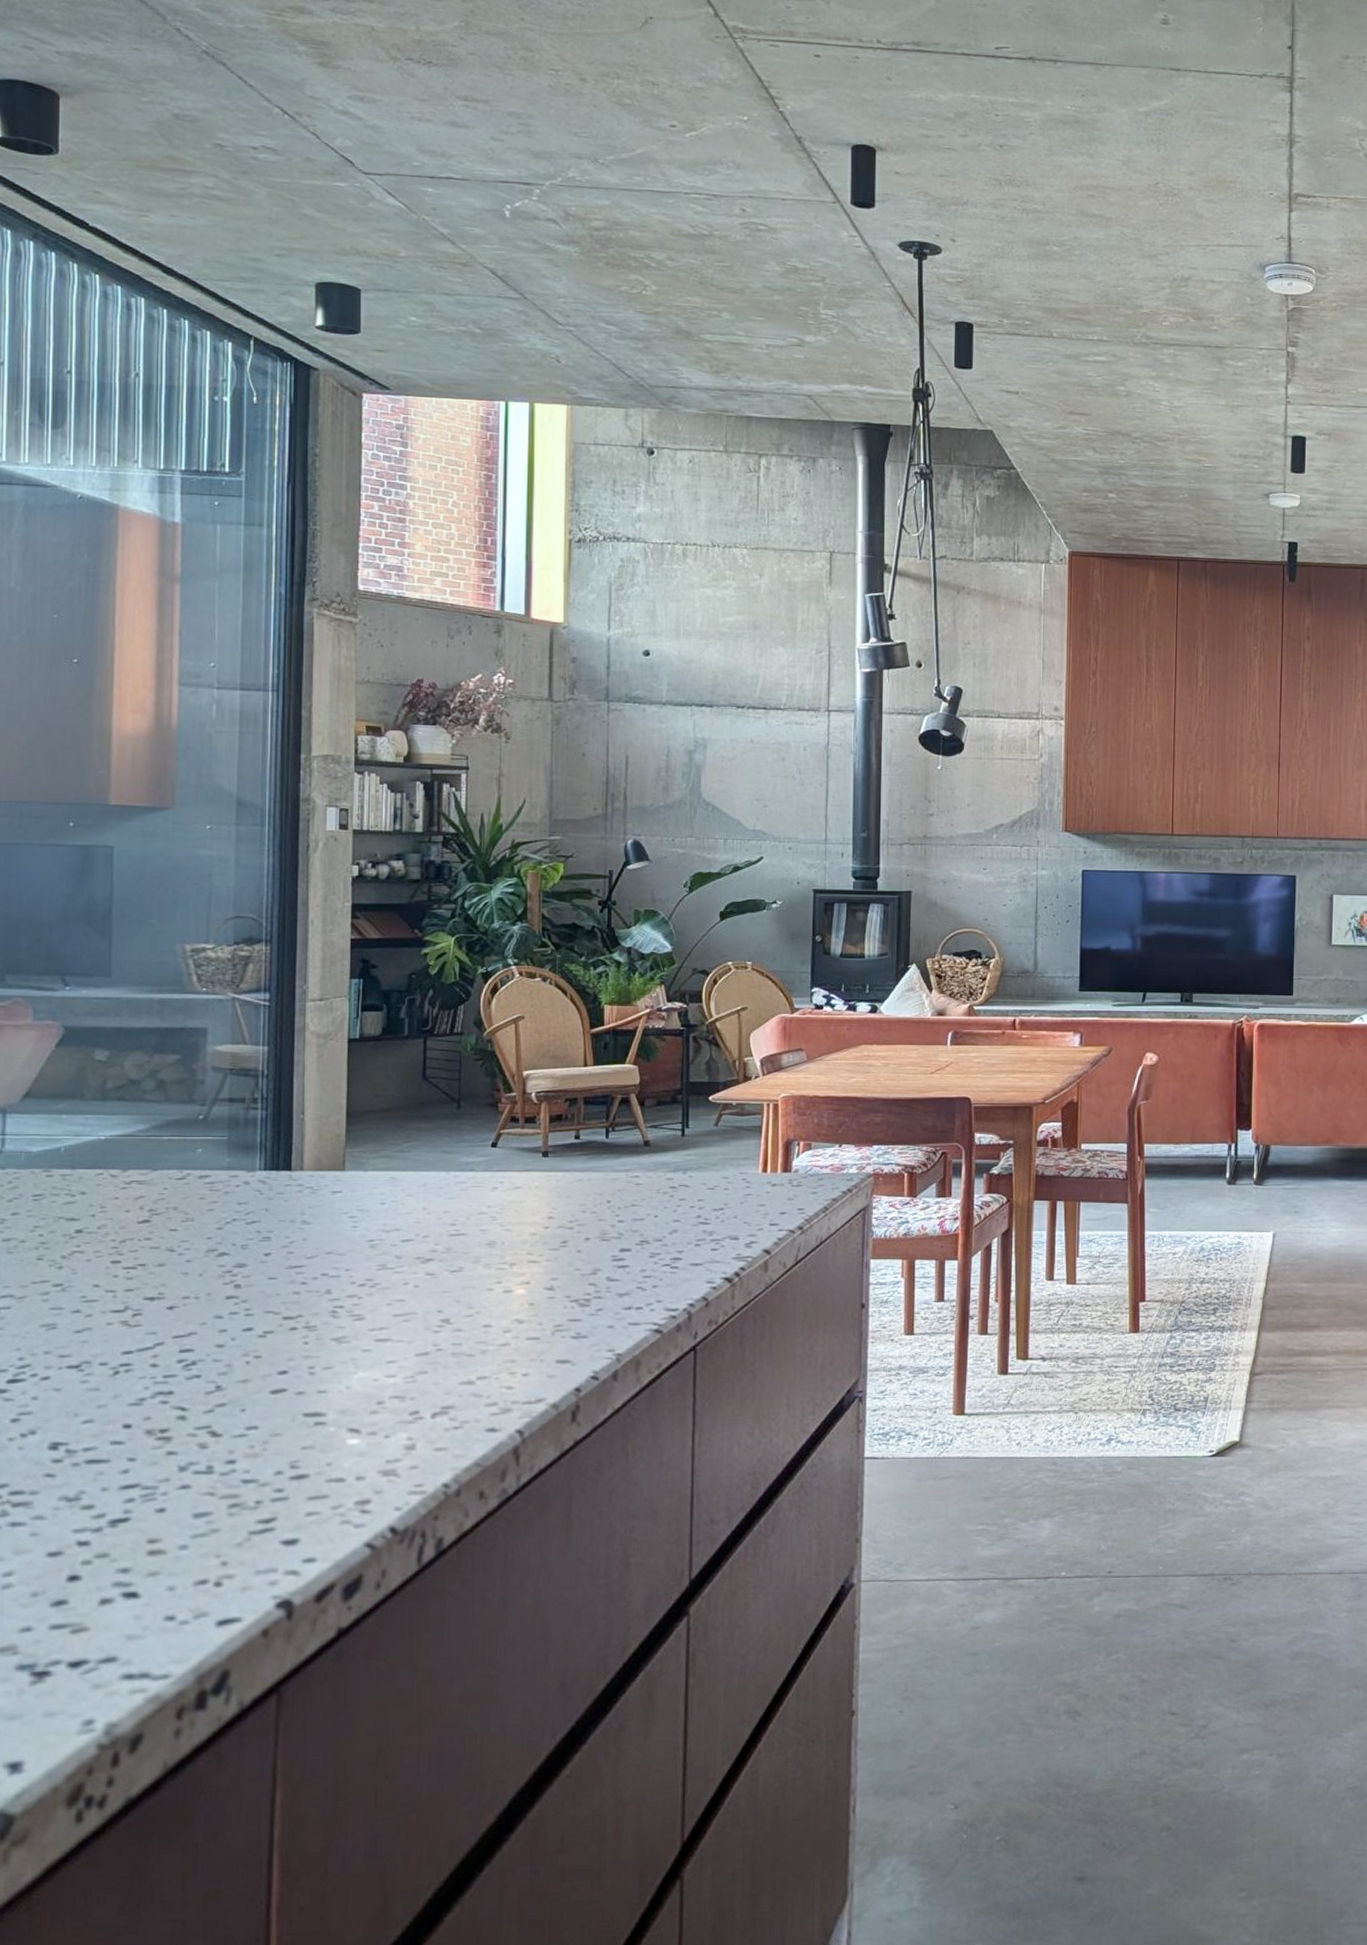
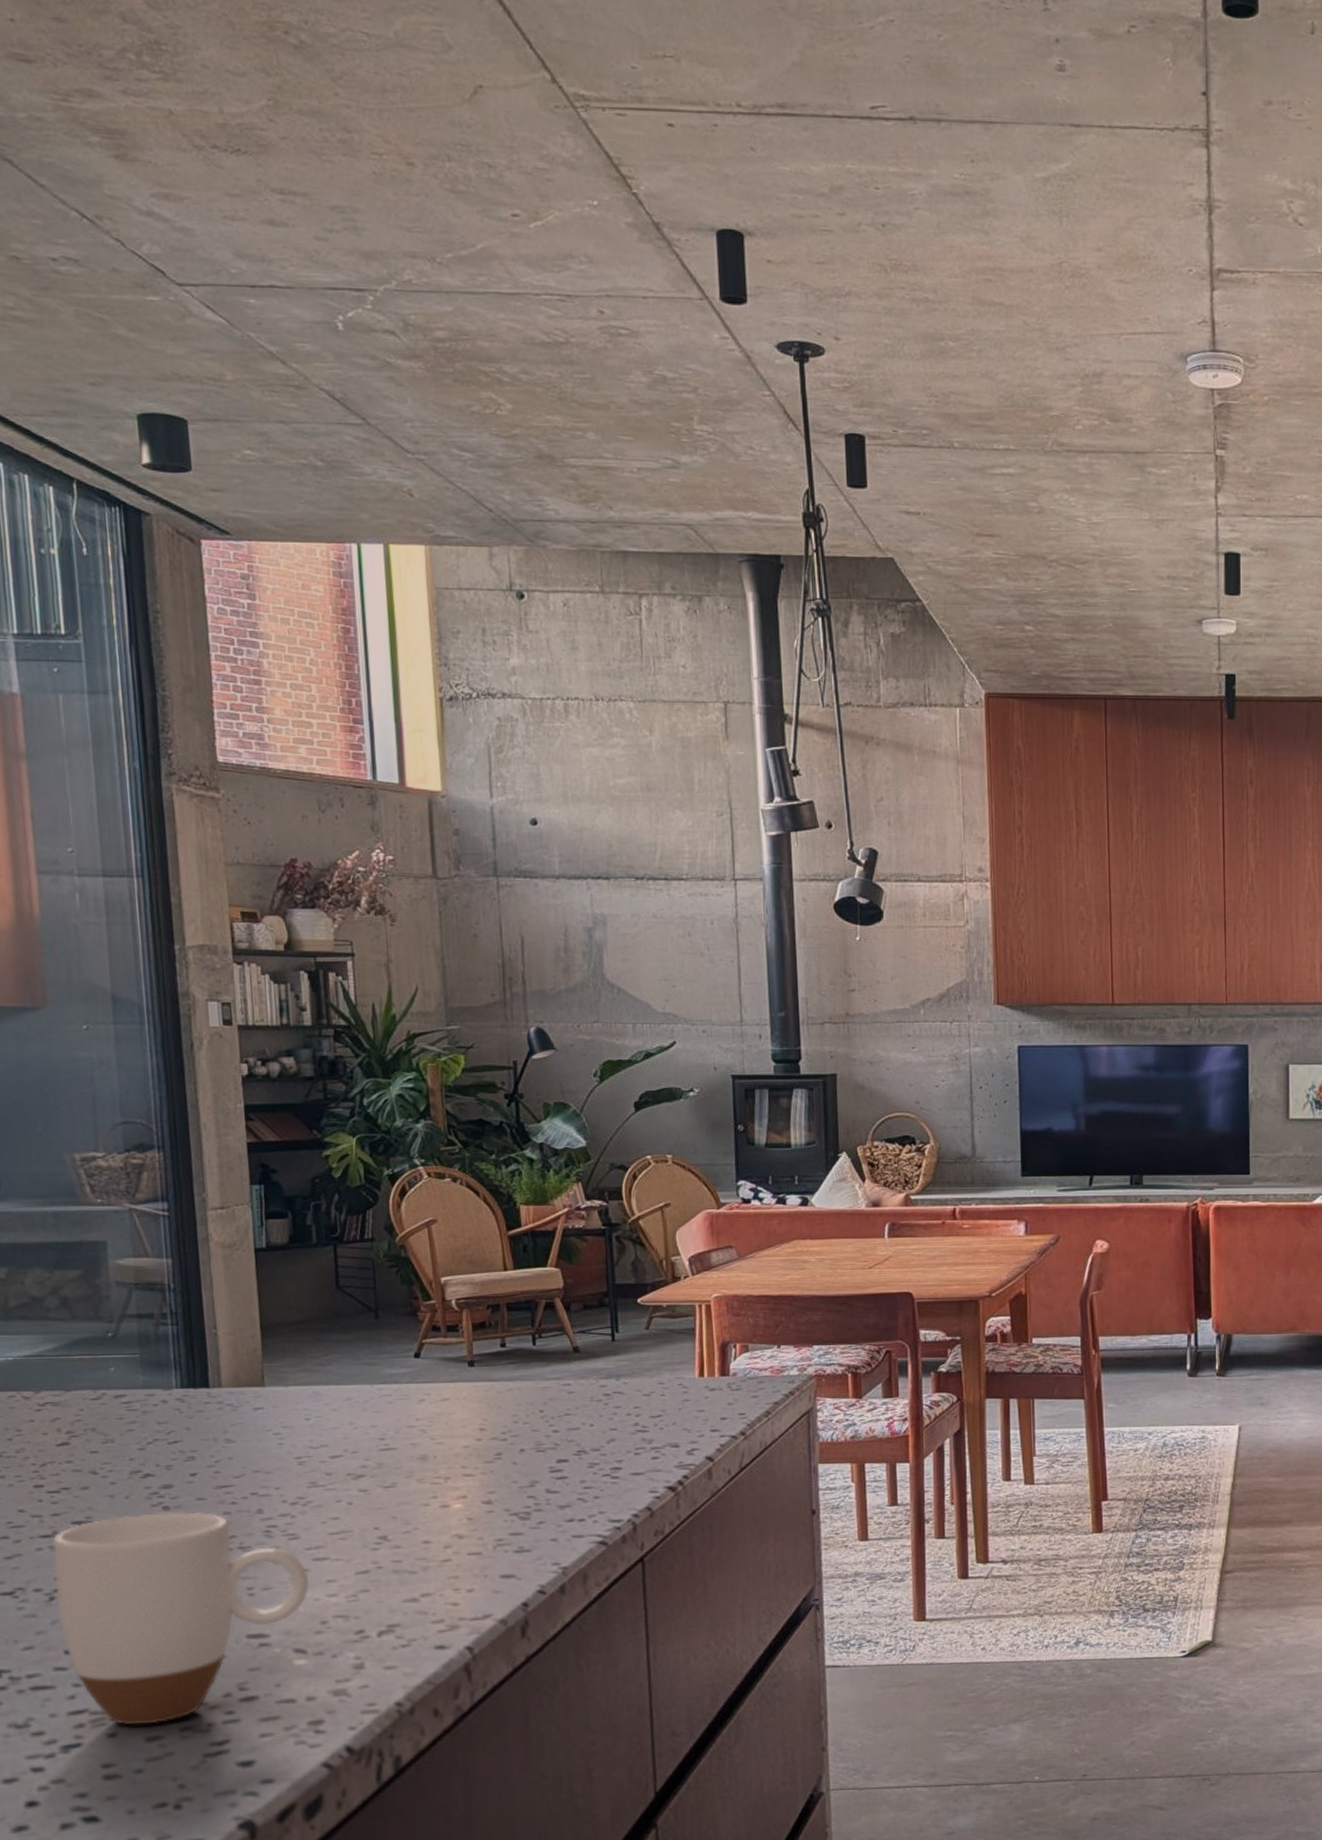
mug: none [121,1291,370,1501] -> present [52,1512,310,1726]

